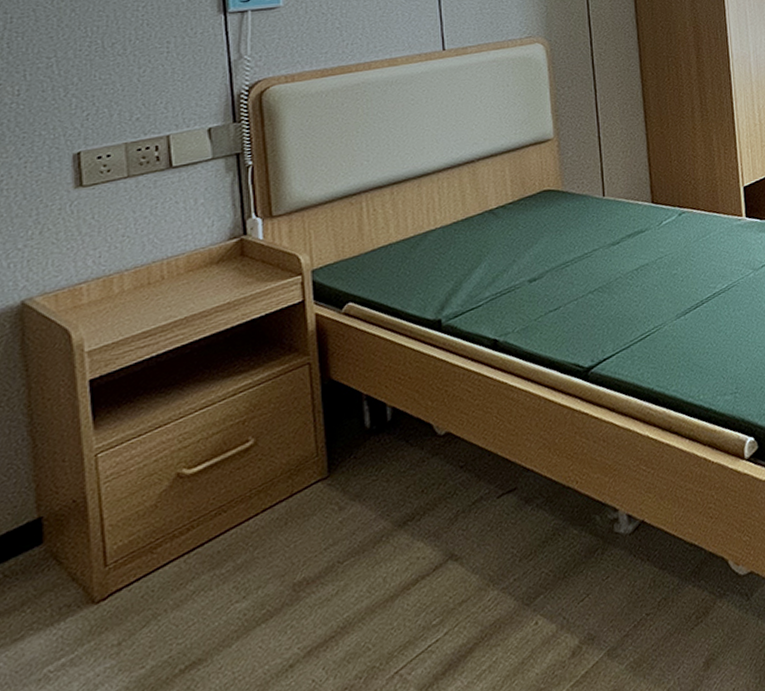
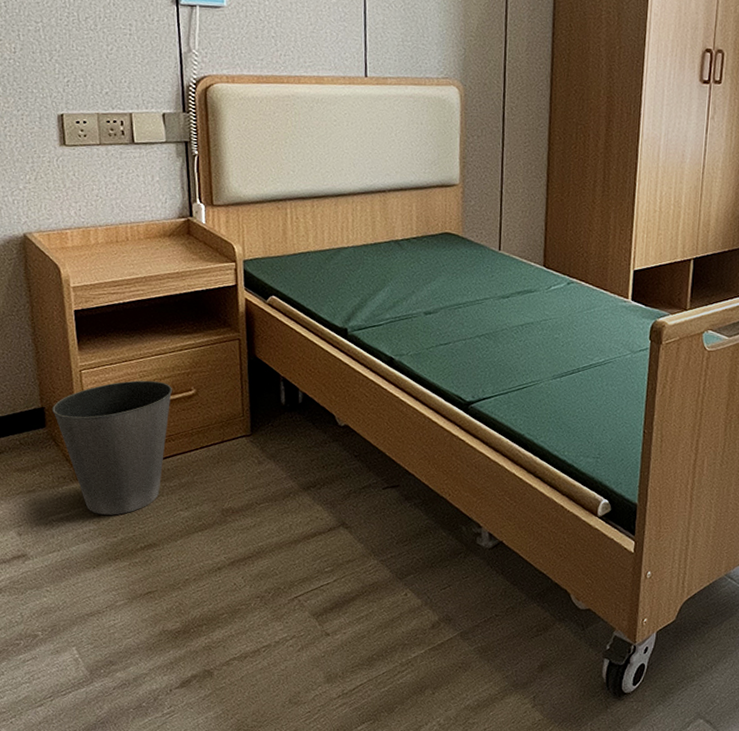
waste basket: none [54,440,223,643] -> present [52,380,172,515]

